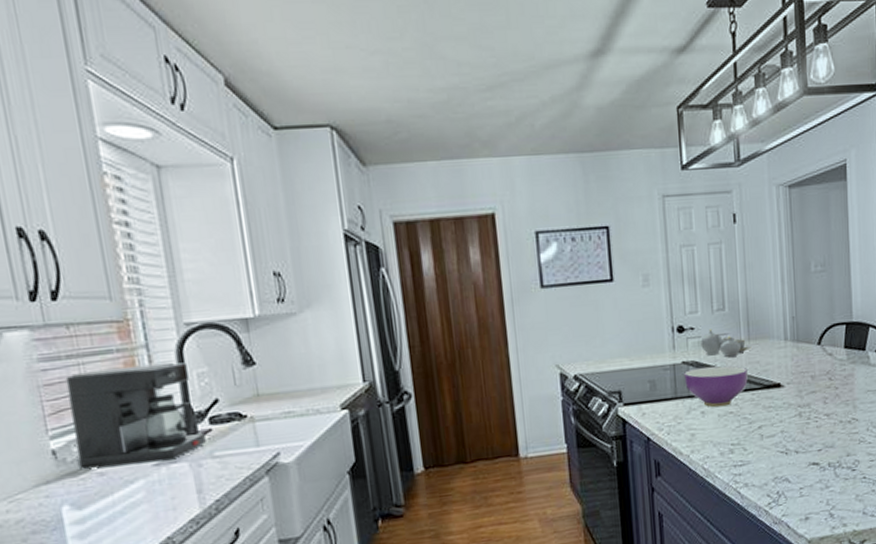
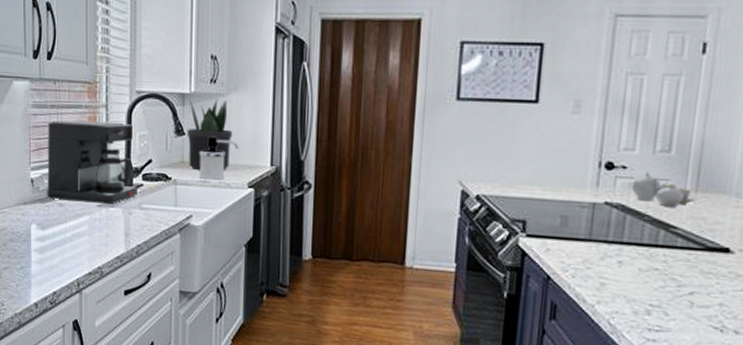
planter: none [254,319,316,401] -> present [187,98,233,170]
soap dispenser: none [276,361,323,411] -> present [199,137,238,181]
bowl: present [684,365,748,408] -> none [603,211,688,261]

